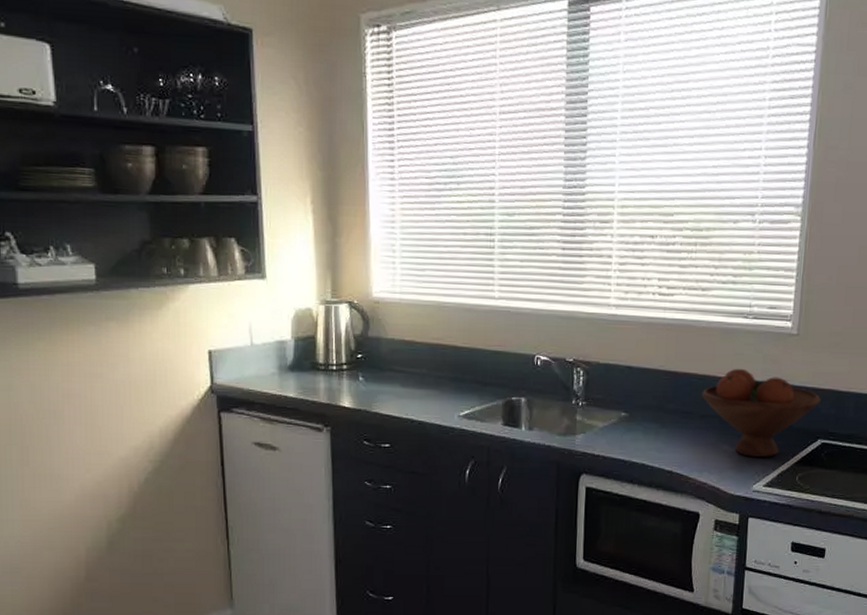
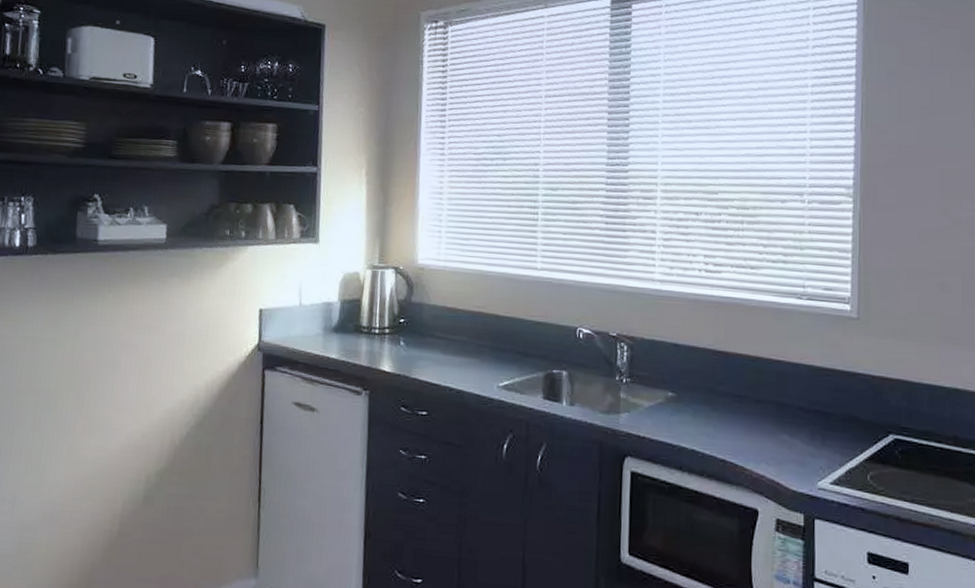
fruit bowl: present [702,368,821,457] -> none [755,351,889,451]

